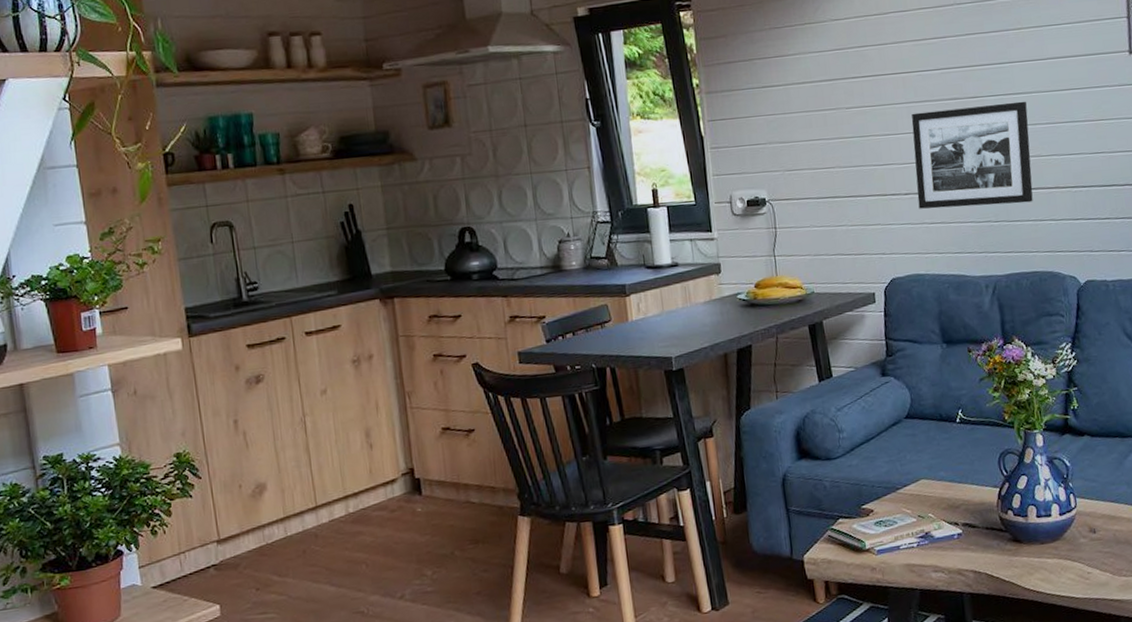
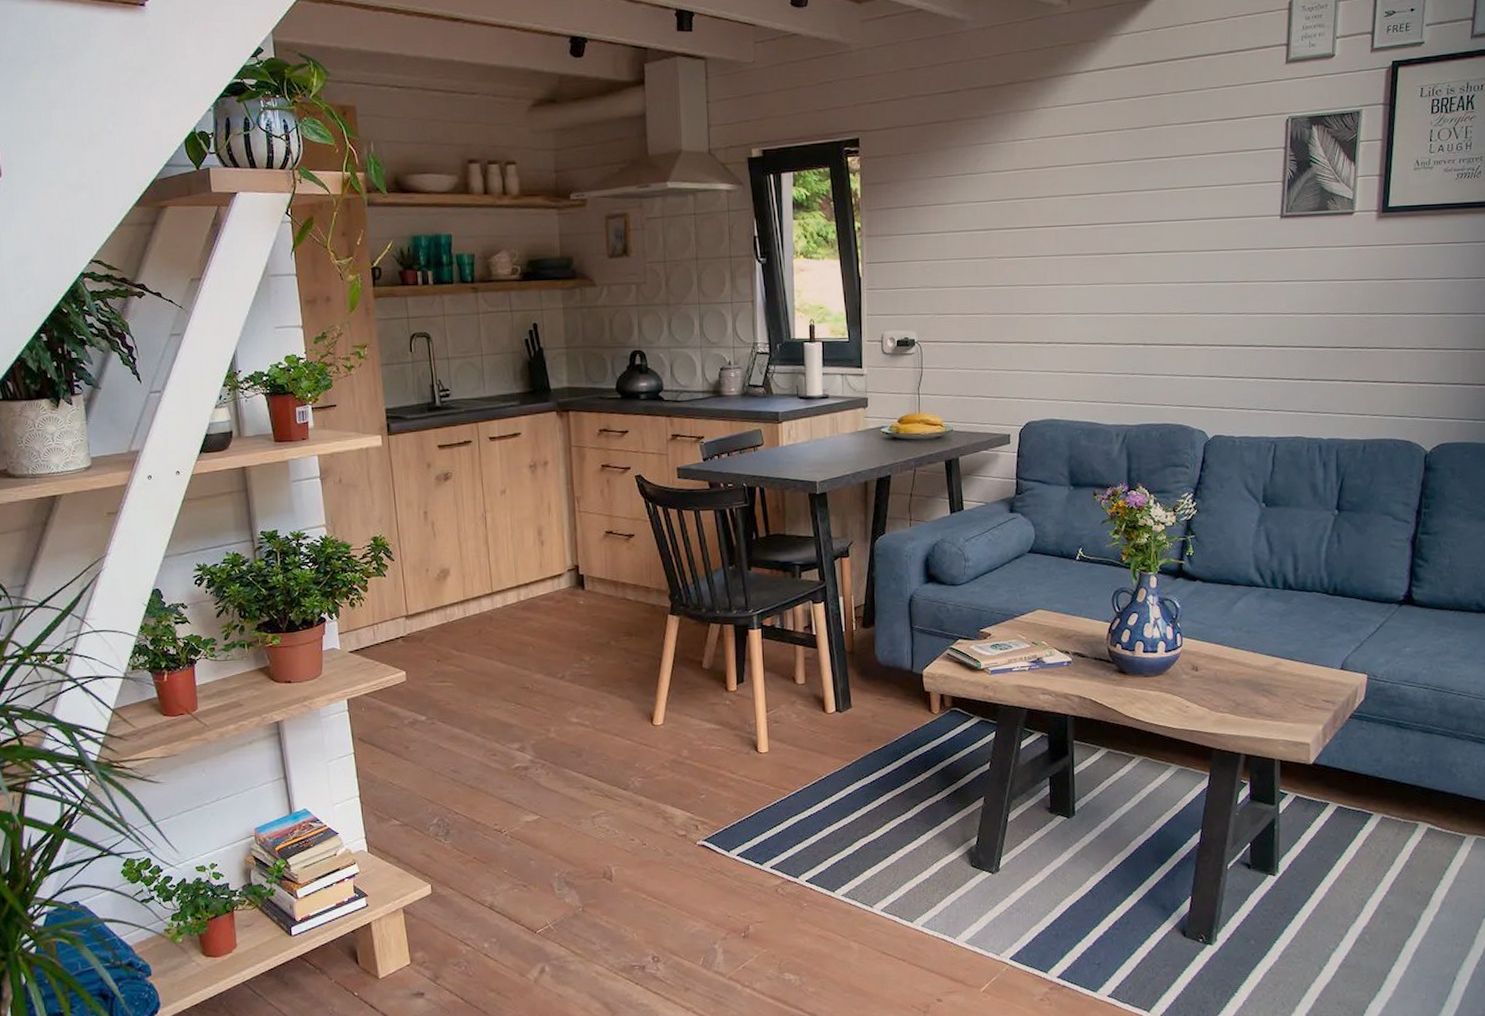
picture frame: present [911,101,1033,209] -> none [1059,259,1174,359]

